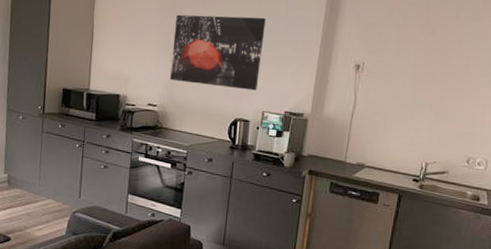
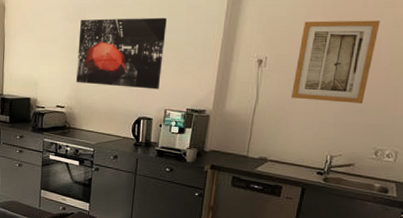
wall art: none [388,29,470,112] -> present [291,20,380,103]

